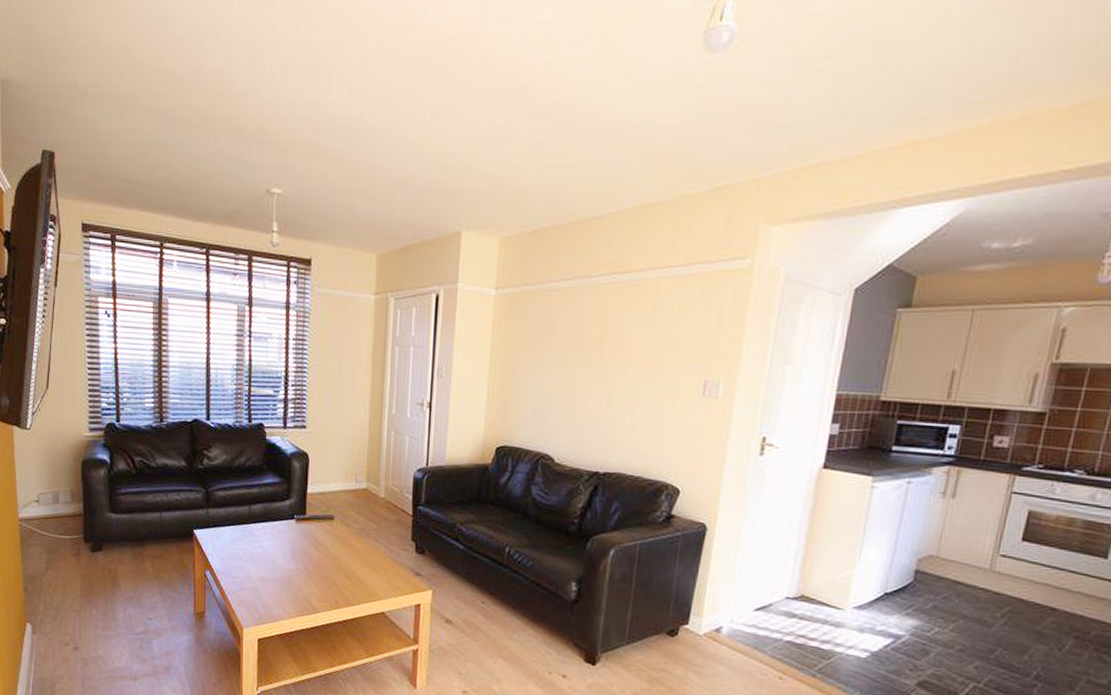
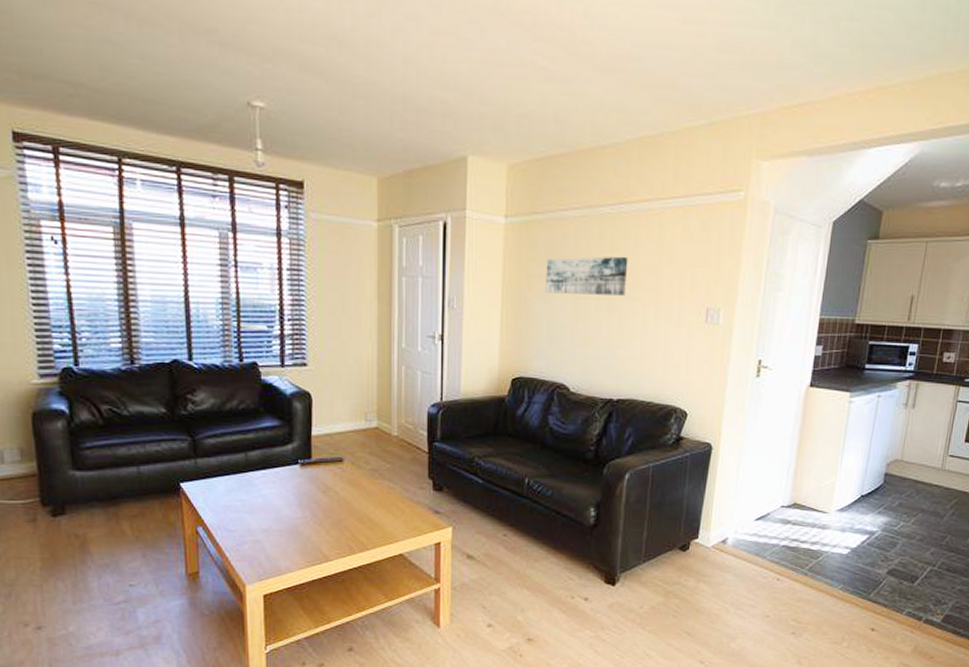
wall art: none [533,326,620,367] -> present [545,256,629,296]

